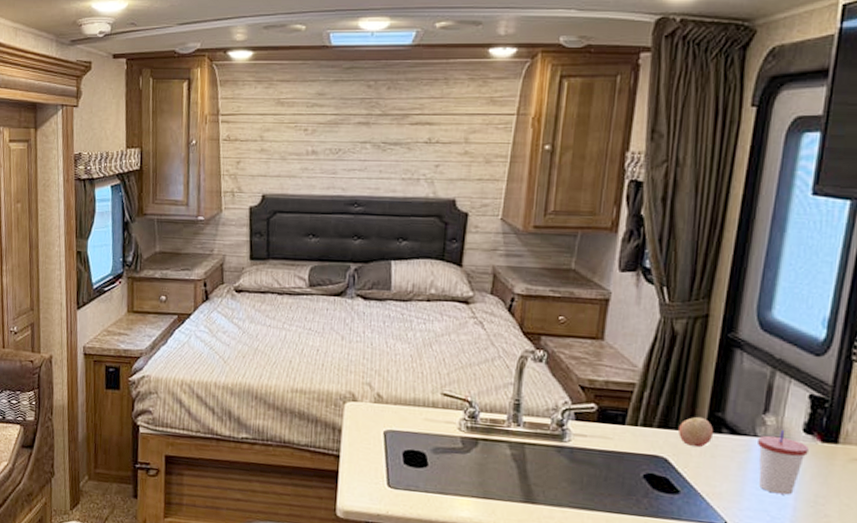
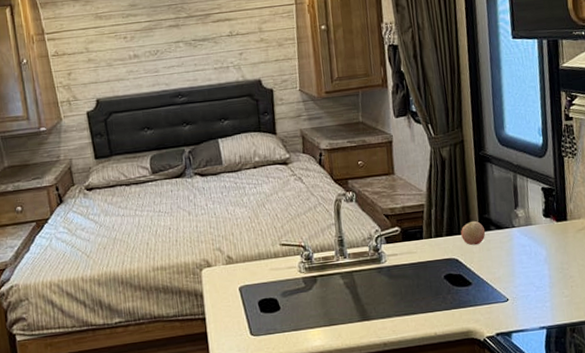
cup: present [758,430,809,495] -> none [515,218,550,269]

